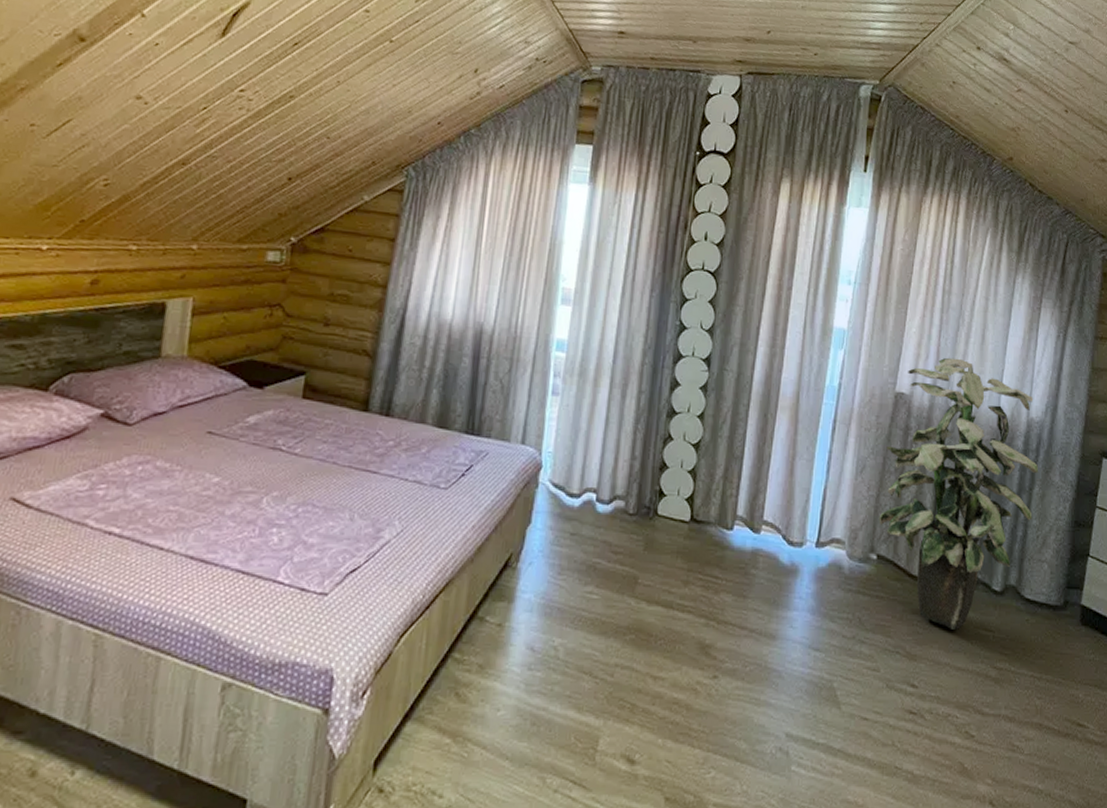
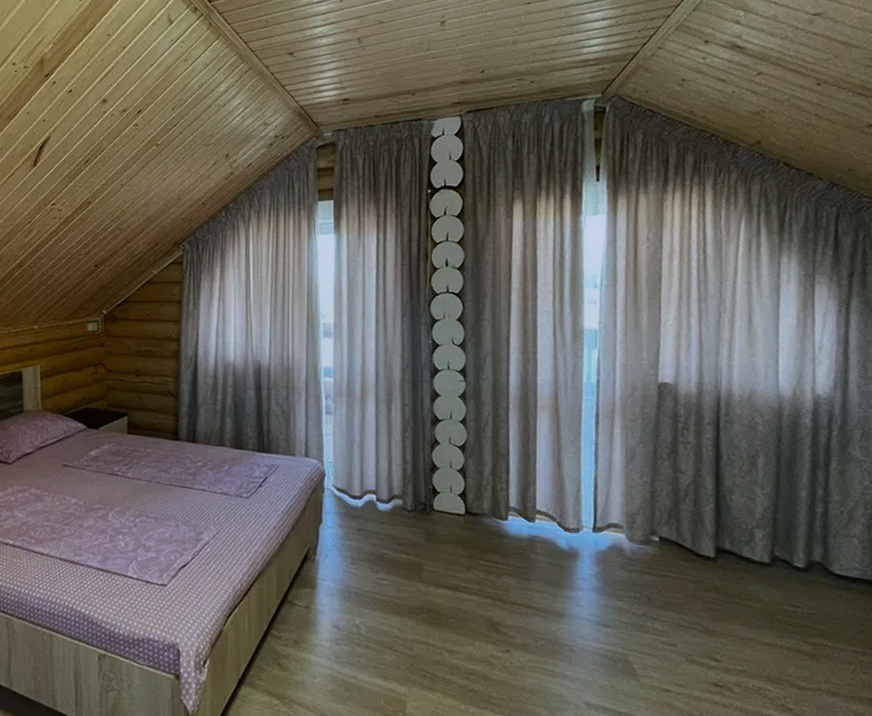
indoor plant: present [878,357,1039,629] -> none [655,344,835,606]

